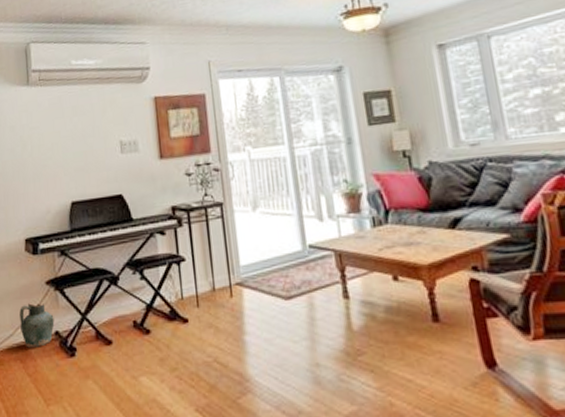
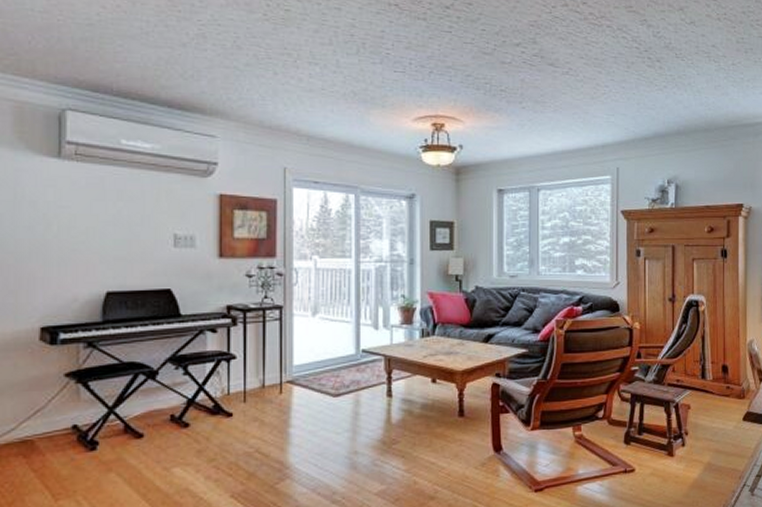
ceramic jug: present [19,303,55,348] -> none [26,396,73,442]

